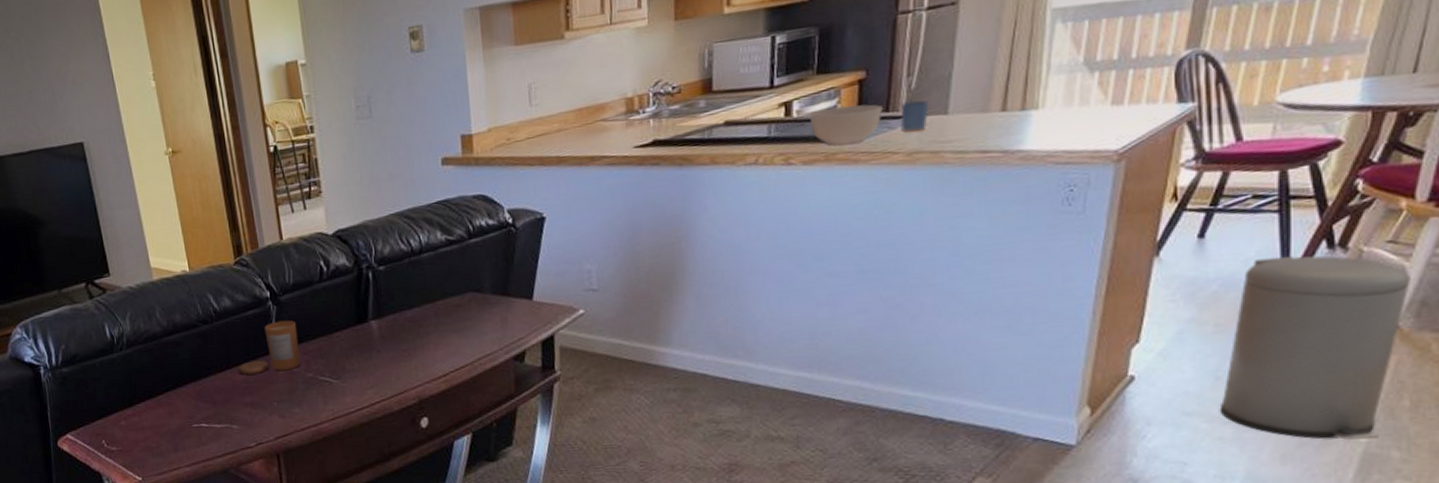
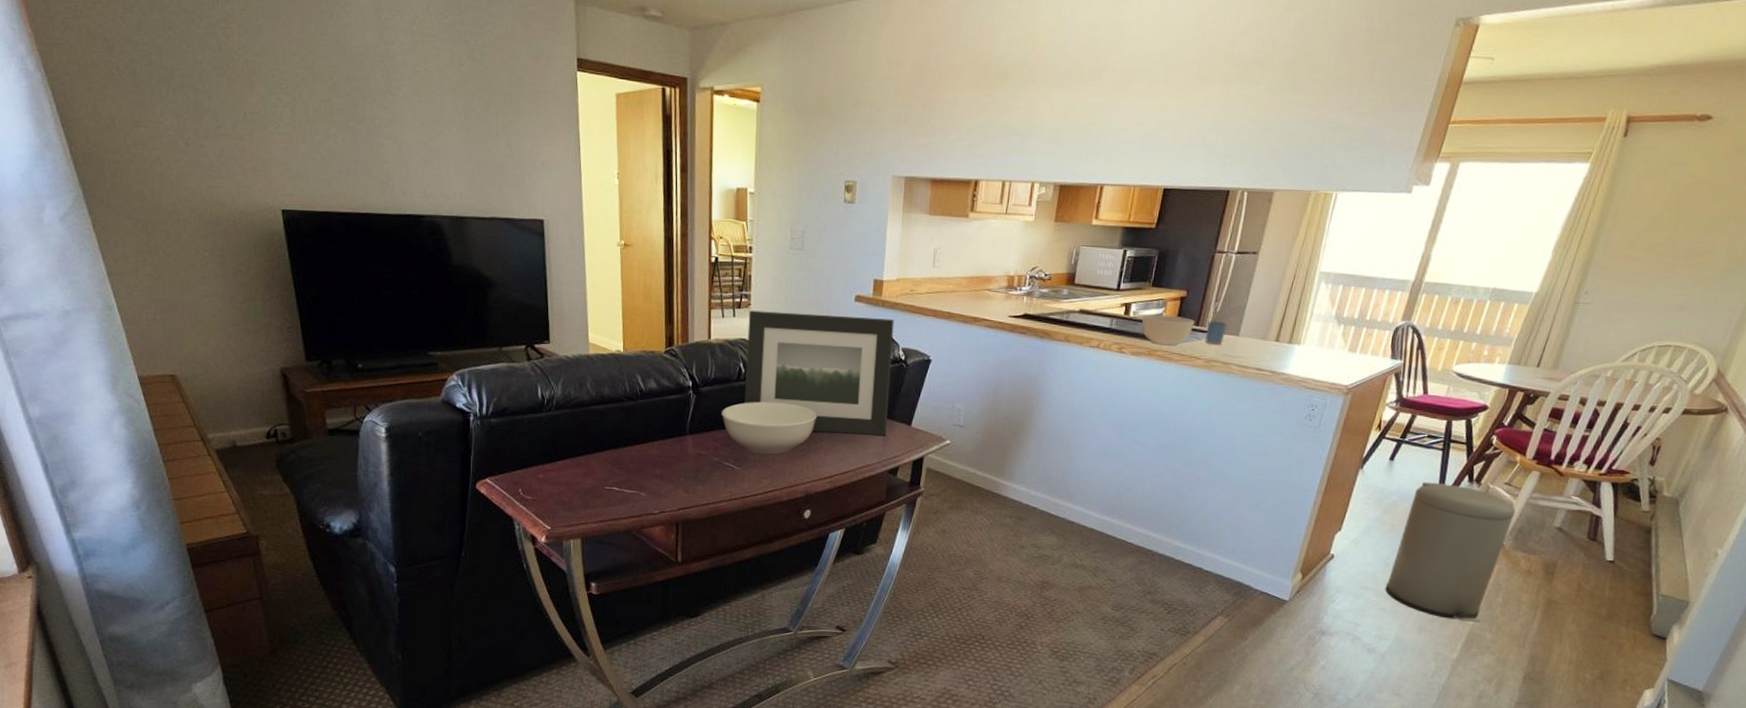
candle: present [239,320,301,375] -> none [654,408,711,453]
bowl: none [307,297,419,361] -> present [721,401,818,455]
picture frame: none [321,178,504,326] -> present [744,310,894,437]

